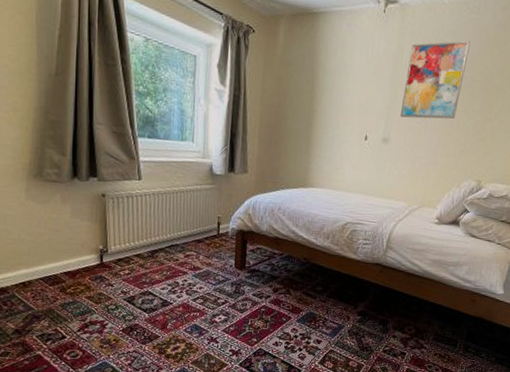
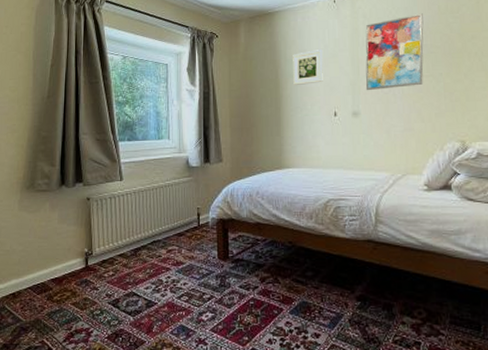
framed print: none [329,64,363,102] -> present [293,49,323,85]

